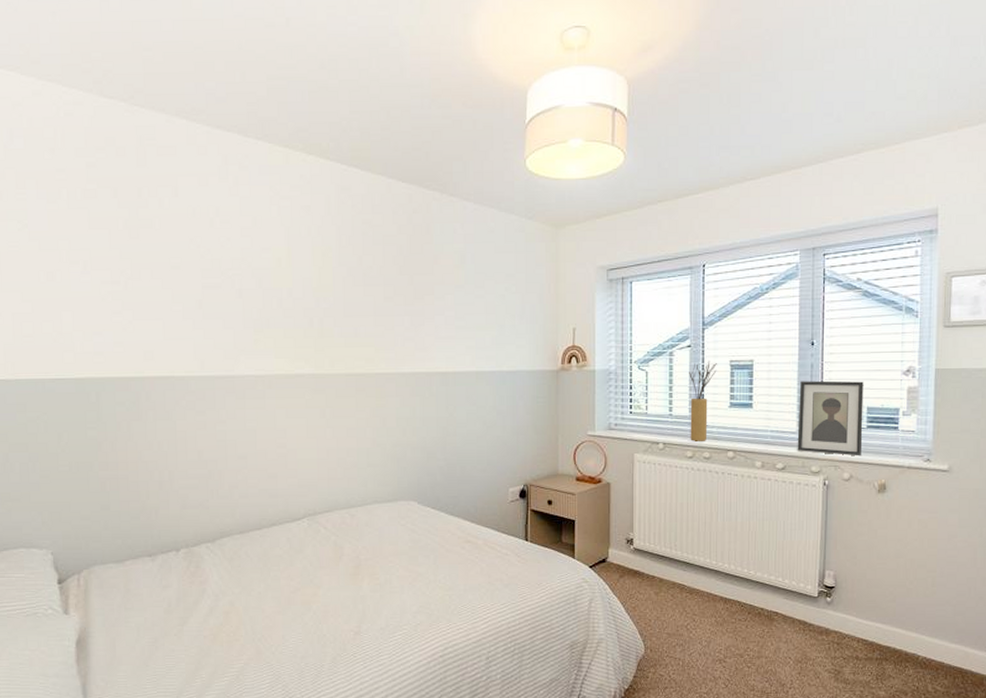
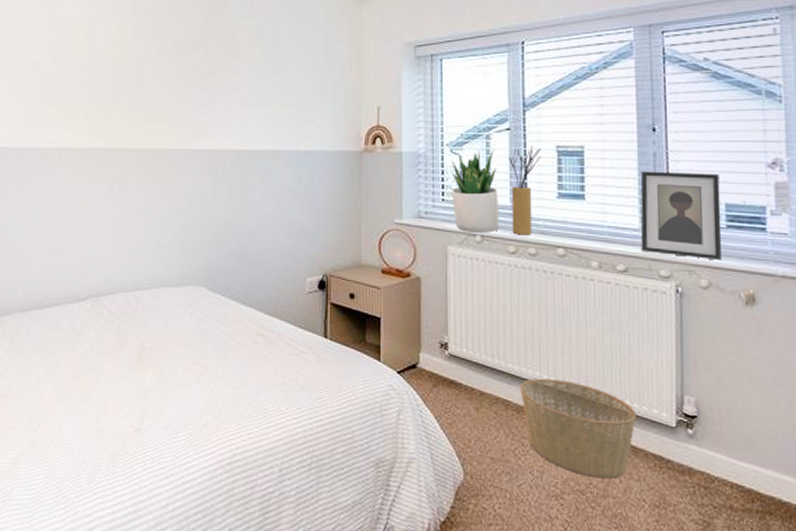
planter: none [638,365,680,442] -> present [451,149,500,234]
basket: none [693,563,786,642] -> present [520,378,636,478]

